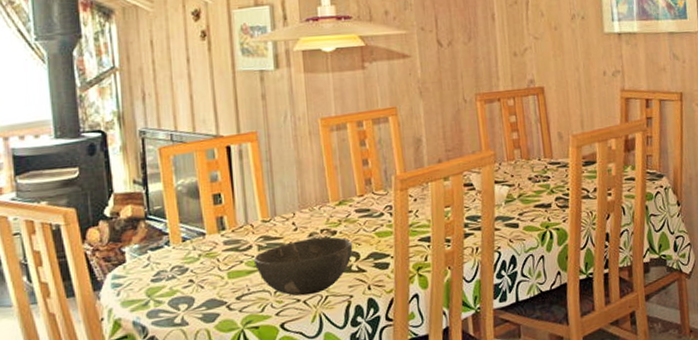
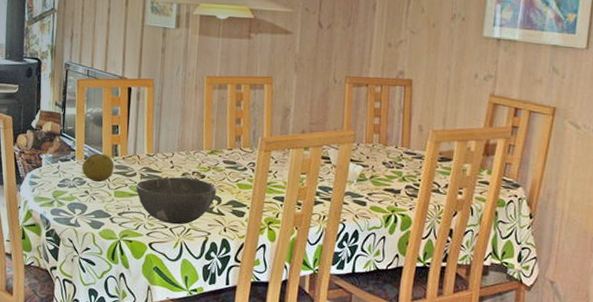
fruit: none [181,230,223,267] -> present [82,153,114,183]

